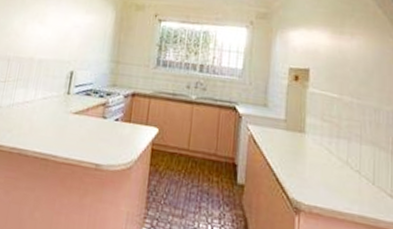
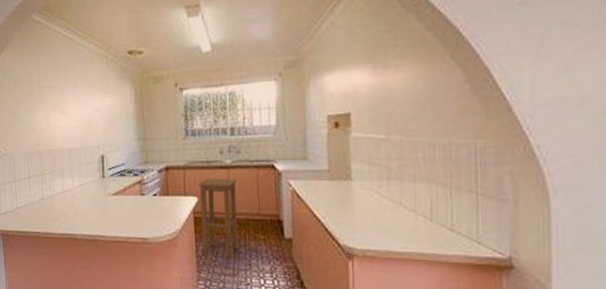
stool: none [154,110,200,199] -> present [198,177,238,259]

